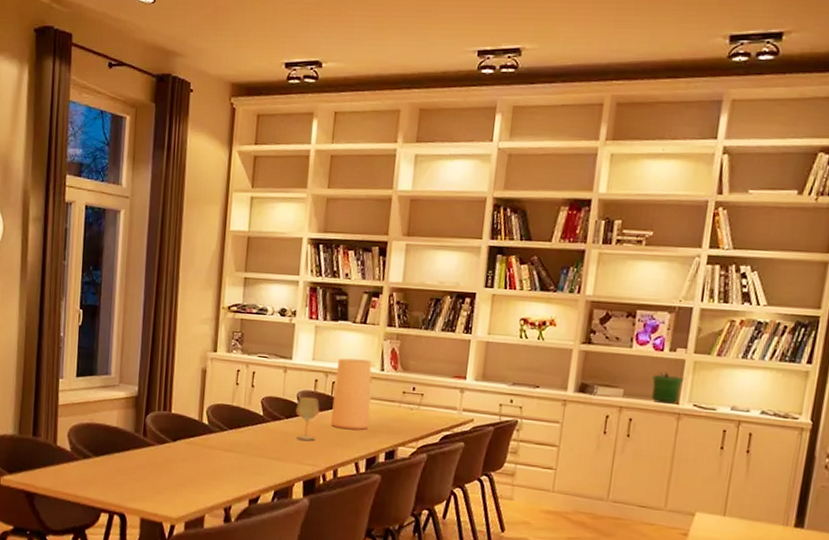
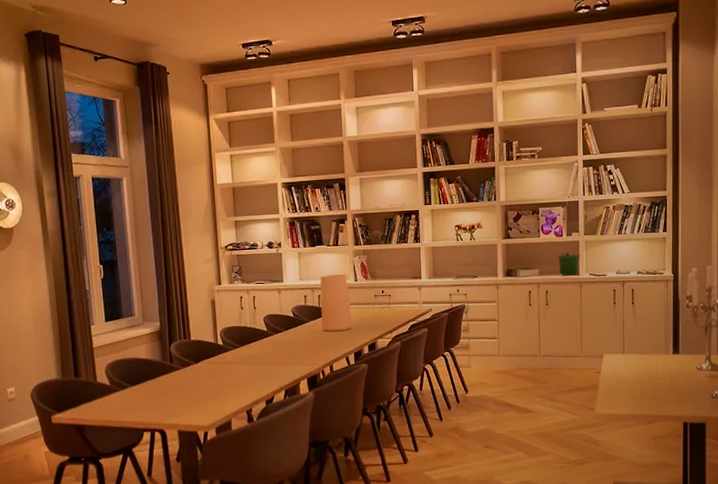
wine glass: present [296,396,320,441] -> none [292,310,312,346]

